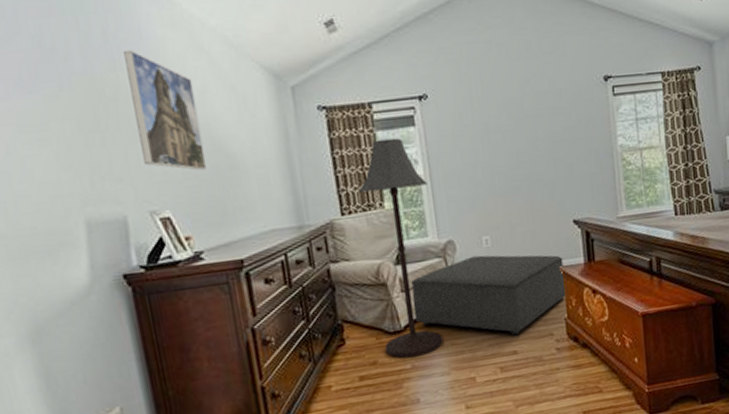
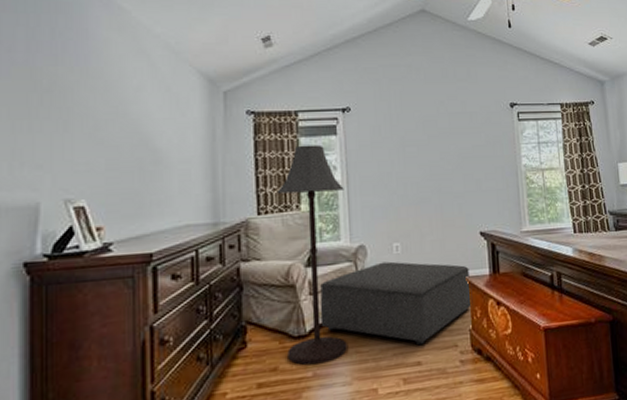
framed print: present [123,49,207,171] -> none [68,47,131,163]

